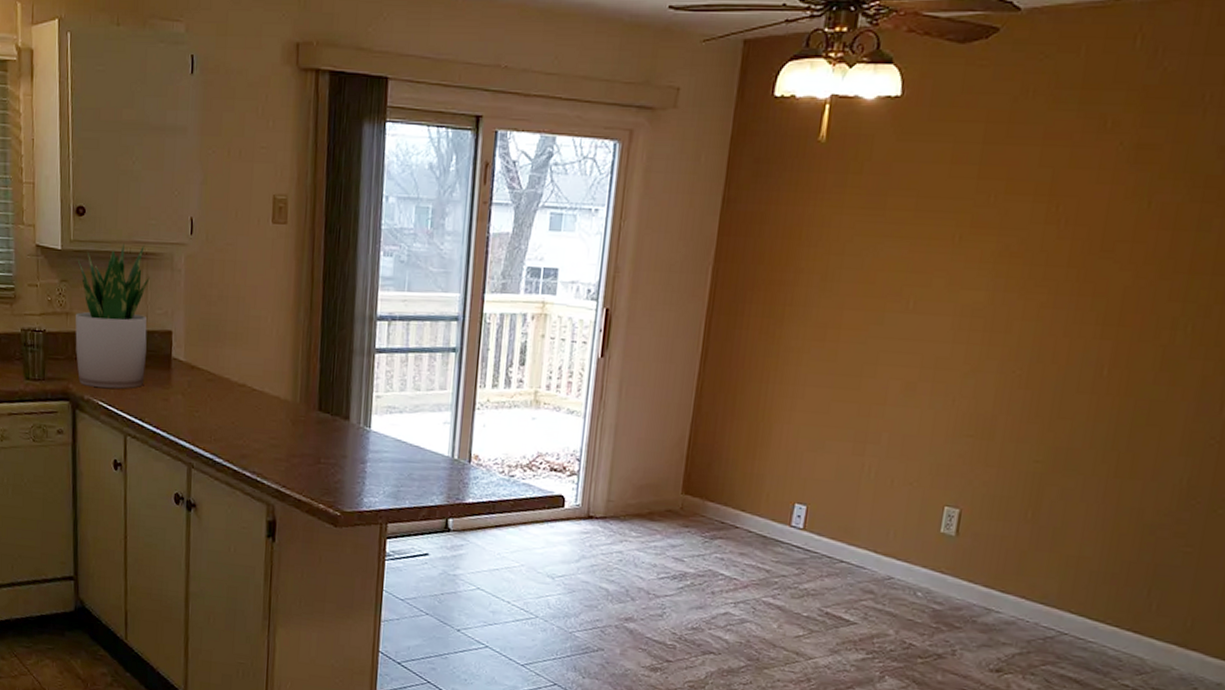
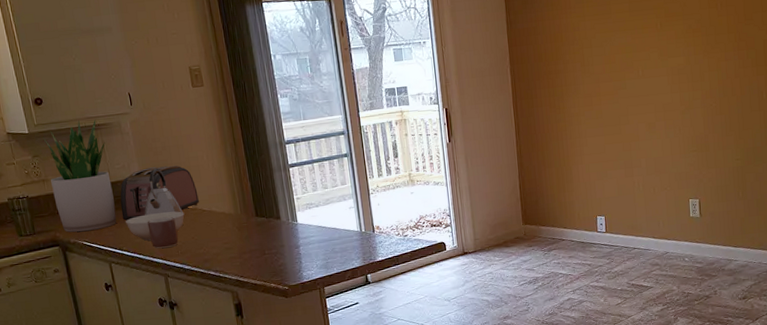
toaster: none [151,320,251,385] -> present [120,165,199,221]
bowl: none [154,380,229,416] -> present [125,211,185,241]
kettle: none [178,322,227,387] -> present [144,168,183,216]
mug: none [180,388,216,431] -> present [147,216,178,249]

